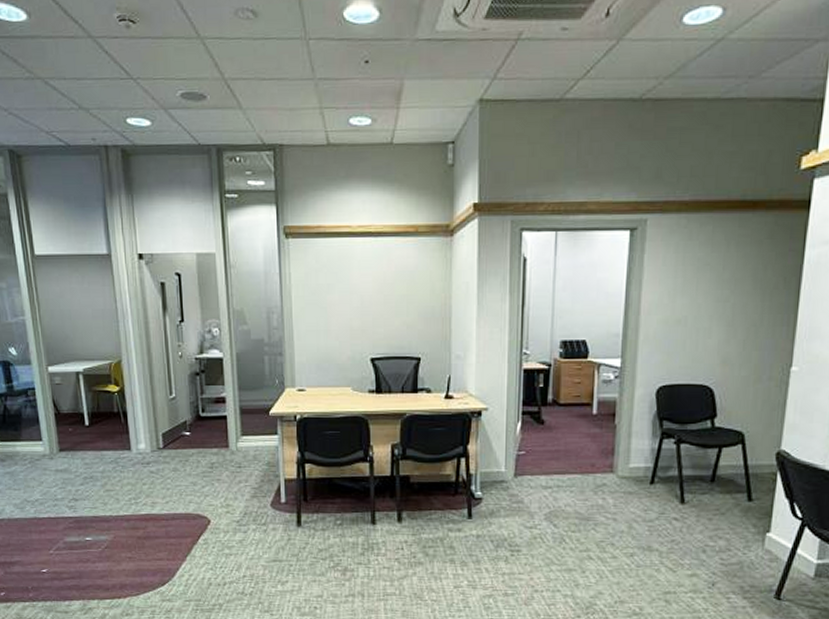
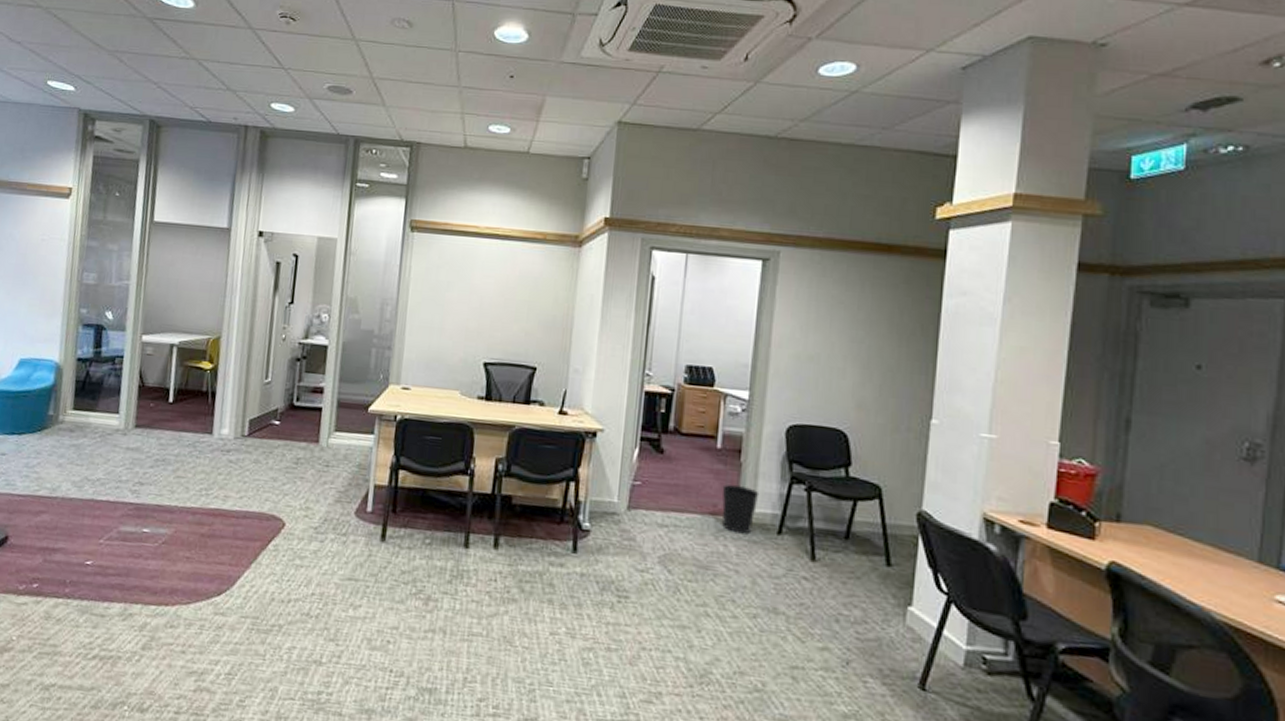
wastebasket: none [599,446,633,487] -> present [722,484,760,534]

